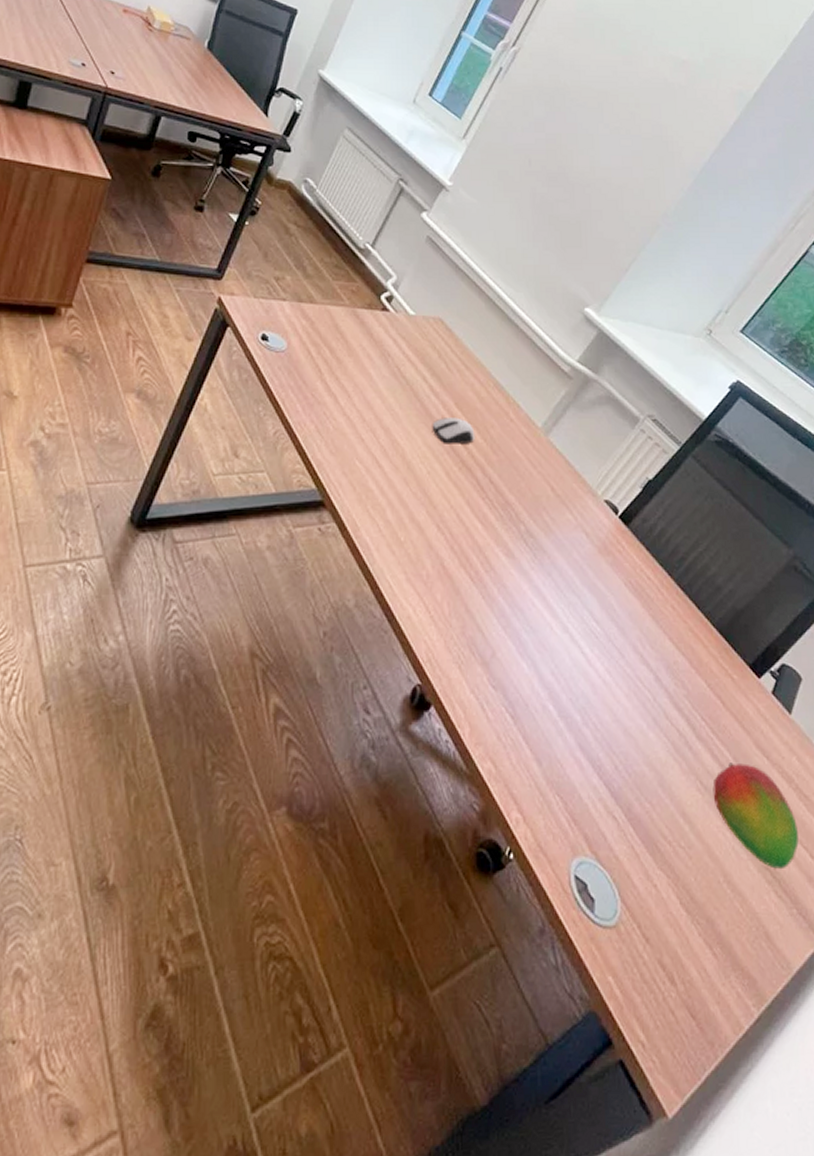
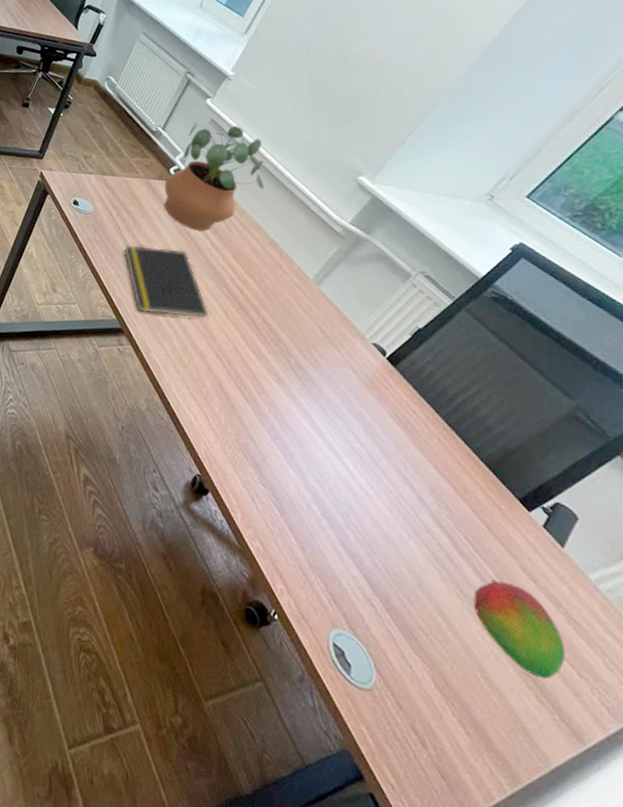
notepad: none [326,392,428,482] -> present [124,245,209,319]
potted plant: none [374,239,488,372] -> present [164,121,265,231]
computer mouse: present [432,417,475,444] -> none [212,268,251,290]

